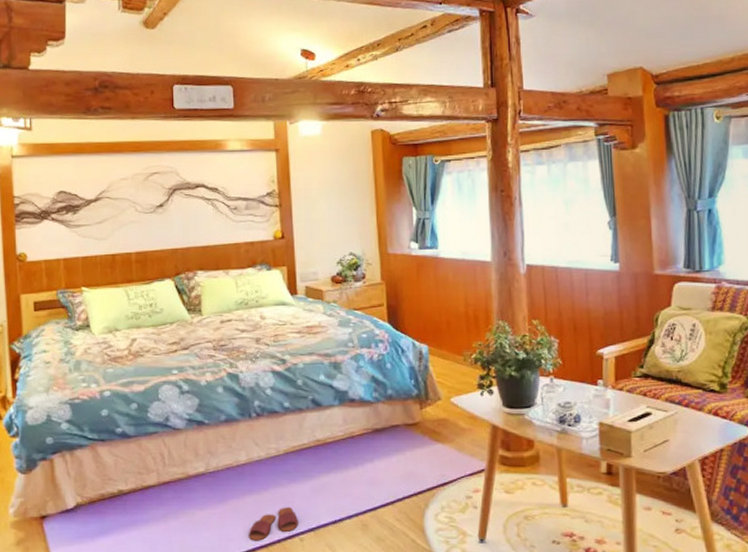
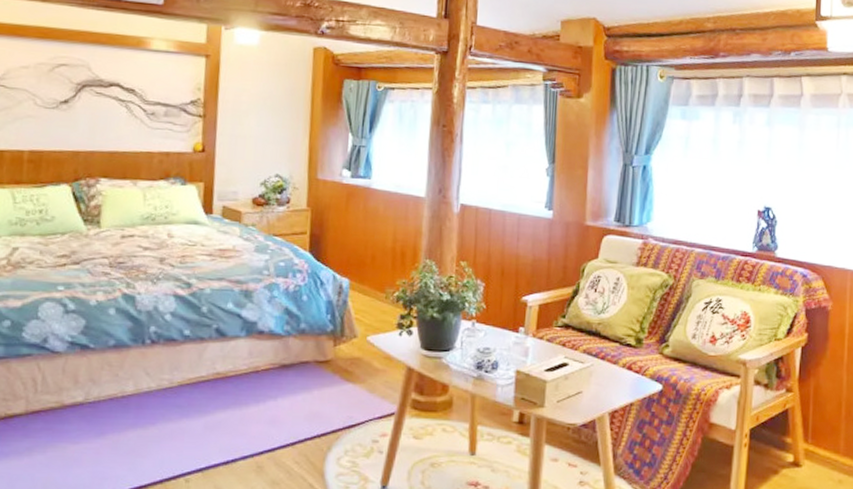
slippers: present [249,507,298,541] -> none [127,445,186,481]

